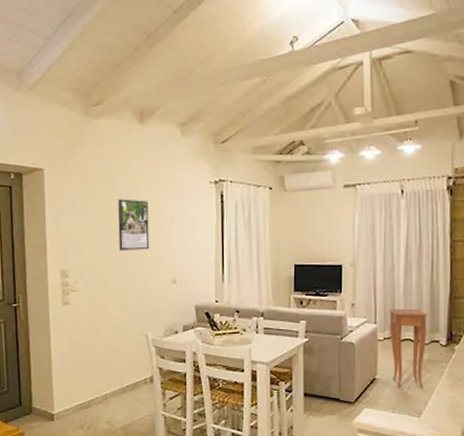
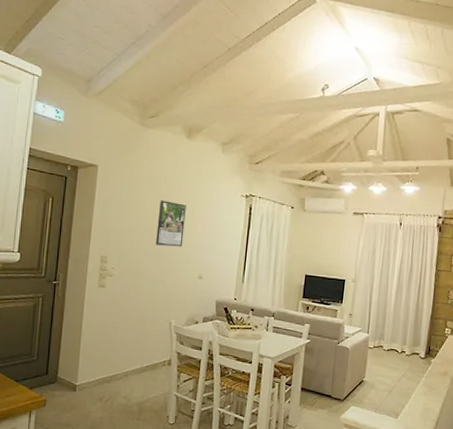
side table: present [389,308,427,388] -> none [378,321,411,393]

